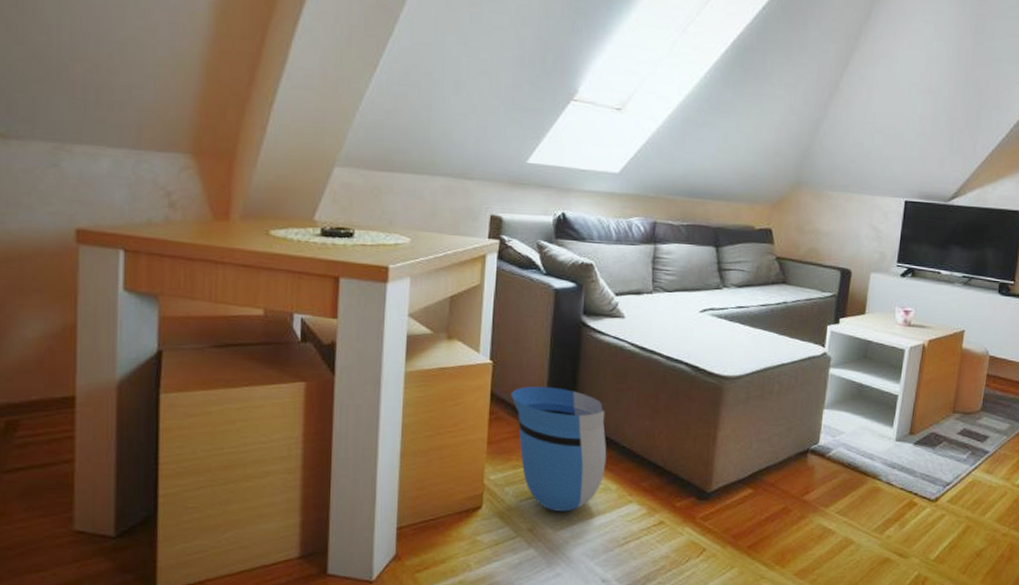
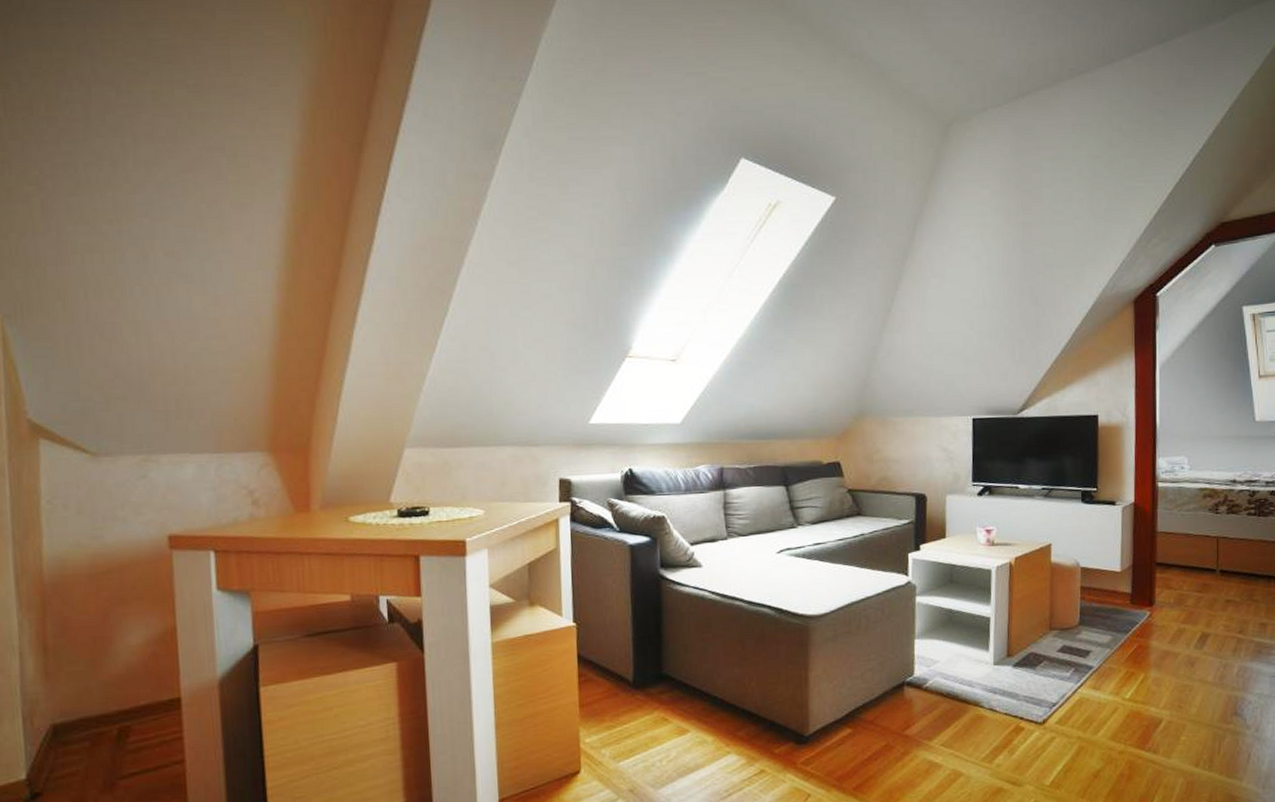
sun visor: present [511,386,607,512] -> none [597,643,700,769]

